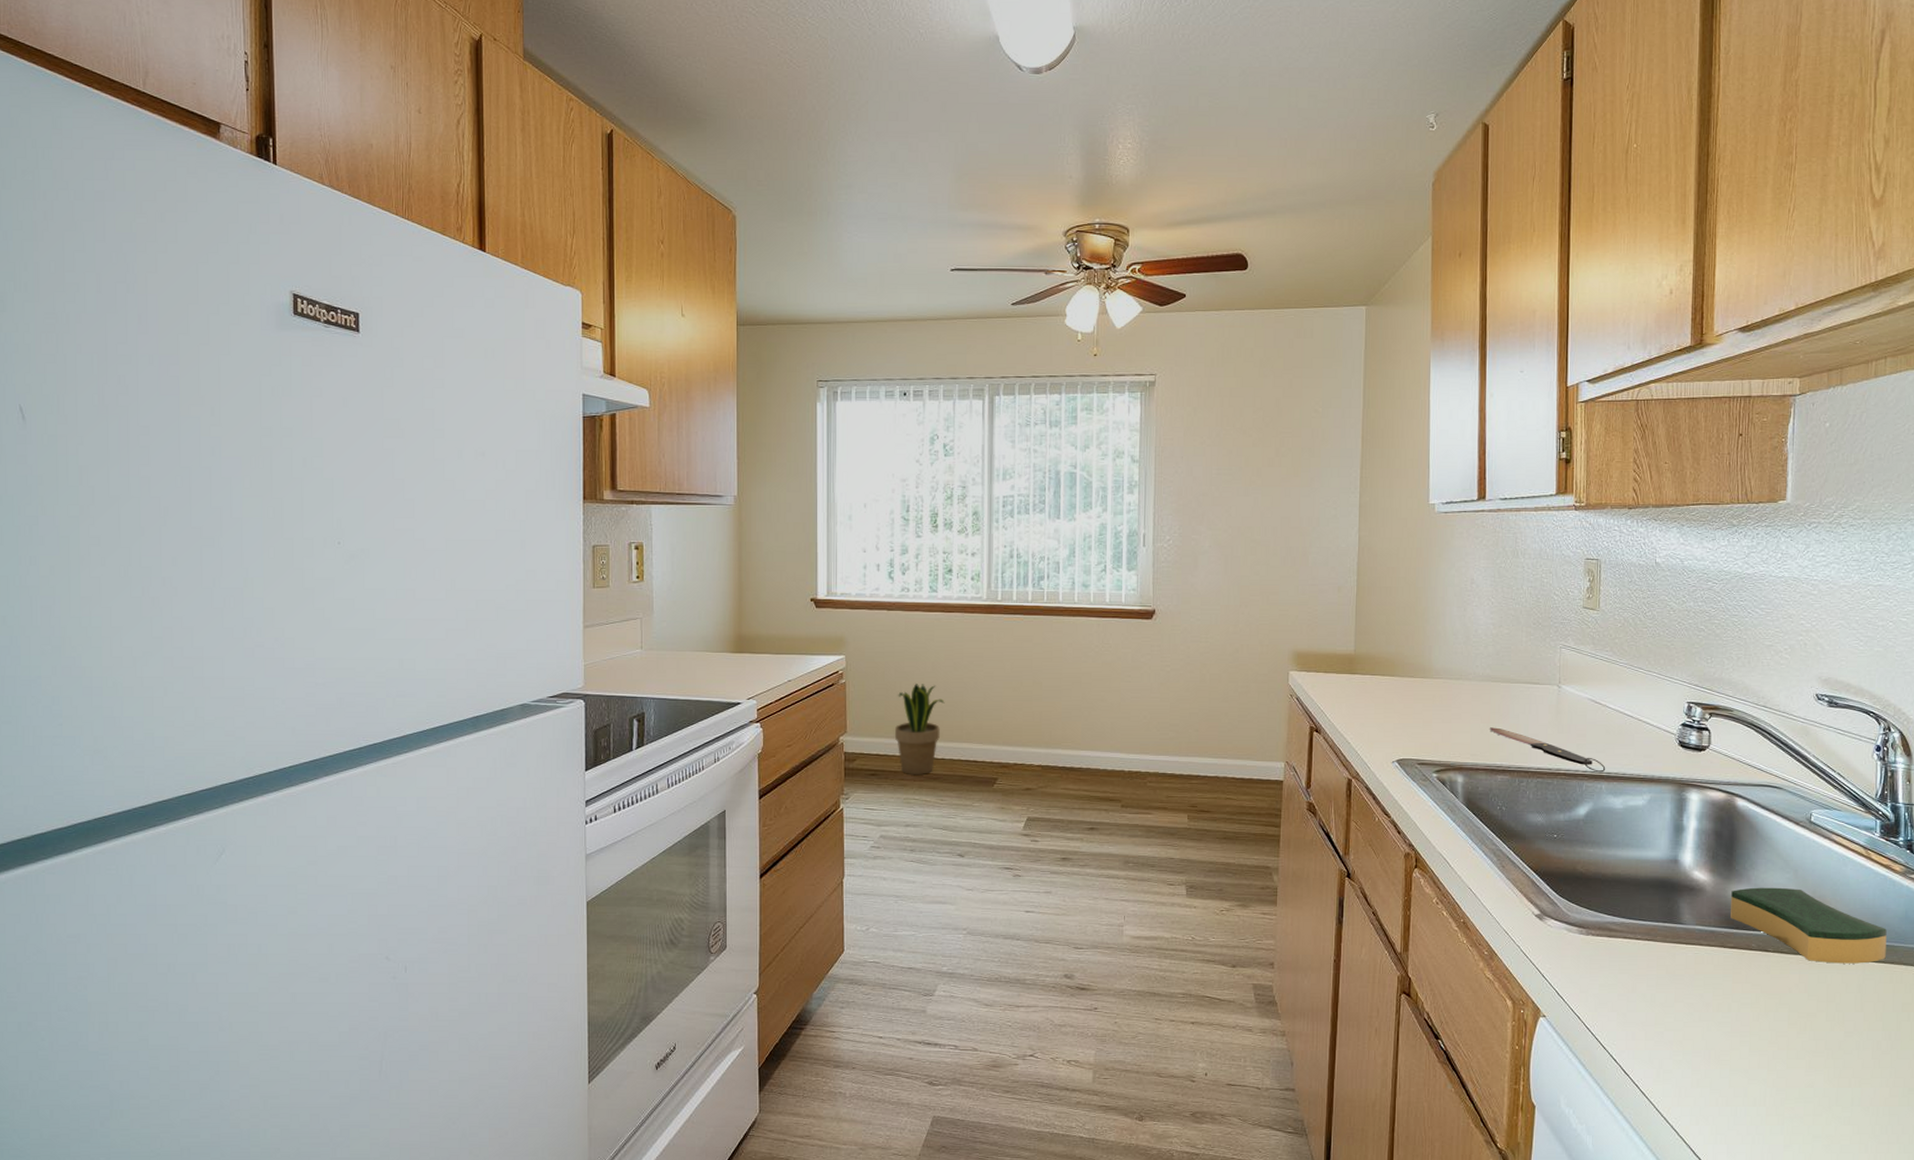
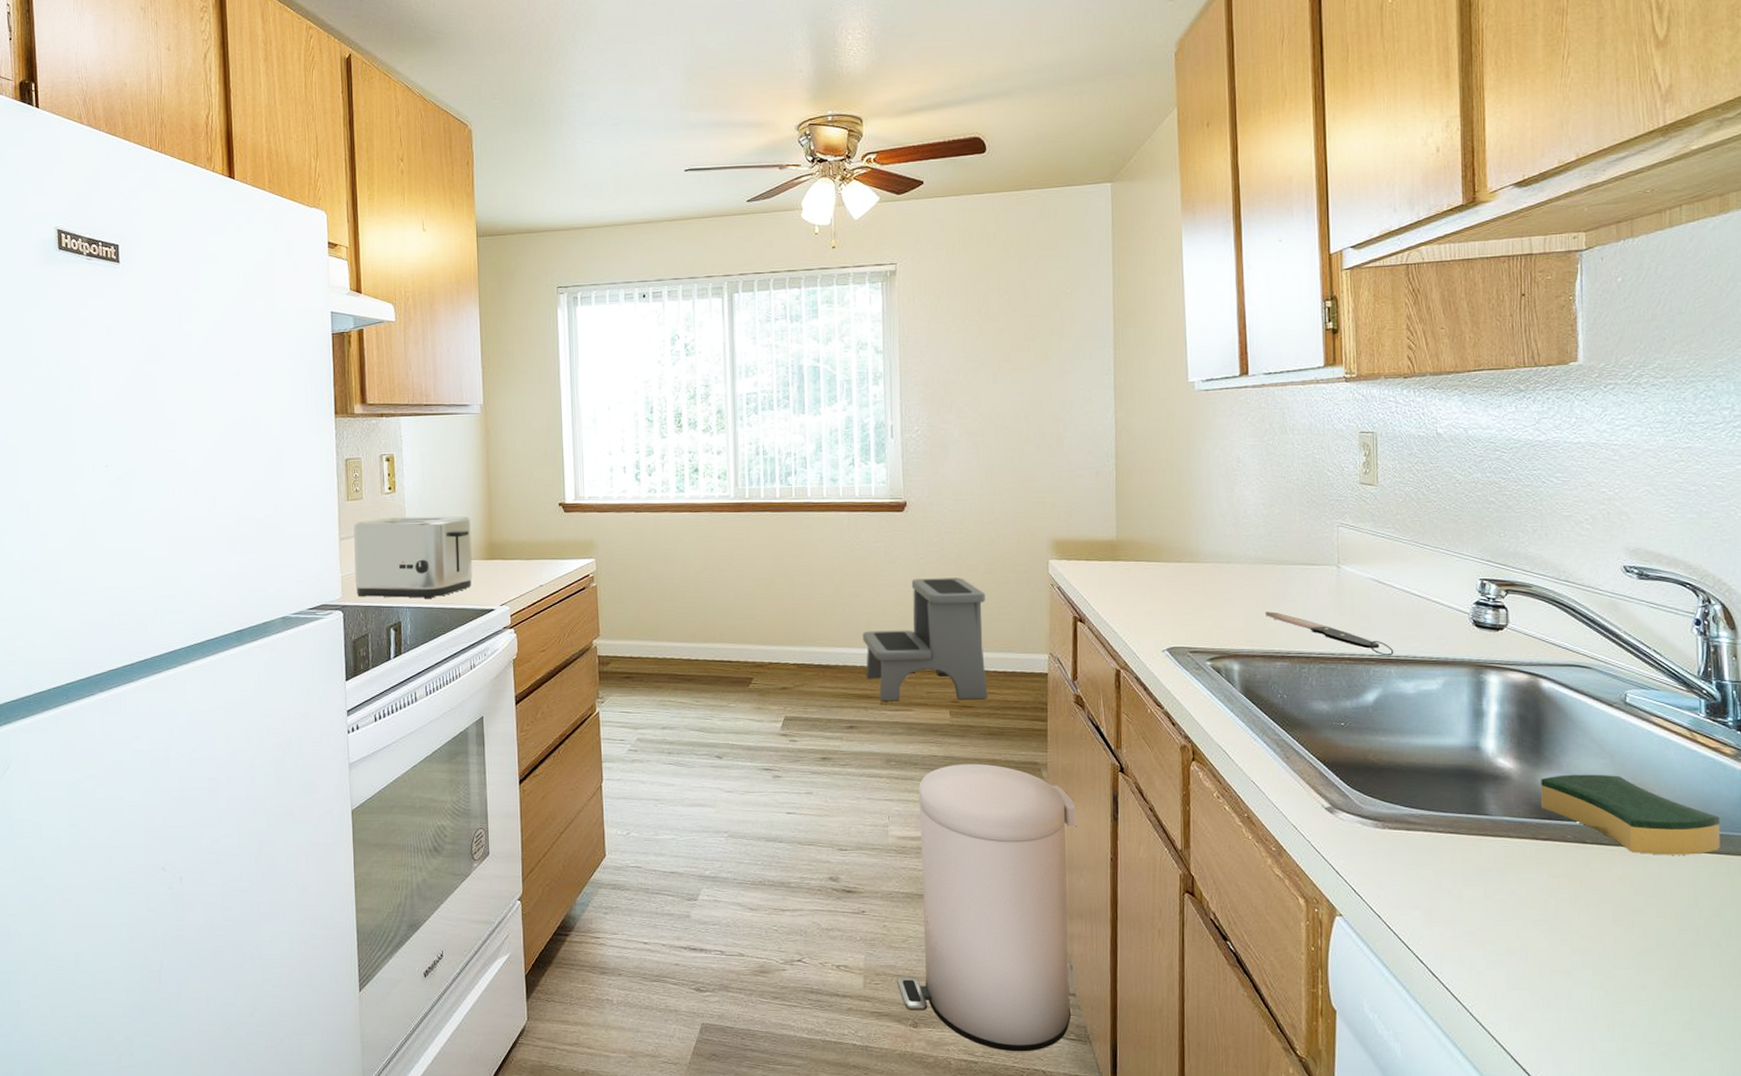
toaster: none [598,607,720,690] -> present [353,515,472,598]
potted plant: present [895,684,945,774] -> none [648,585,697,676]
step stool: none [1107,685,1227,805] -> present [862,577,988,702]
pedal bin: none [1125,866,1305,1144] -> present [897,763,1078,1052]

